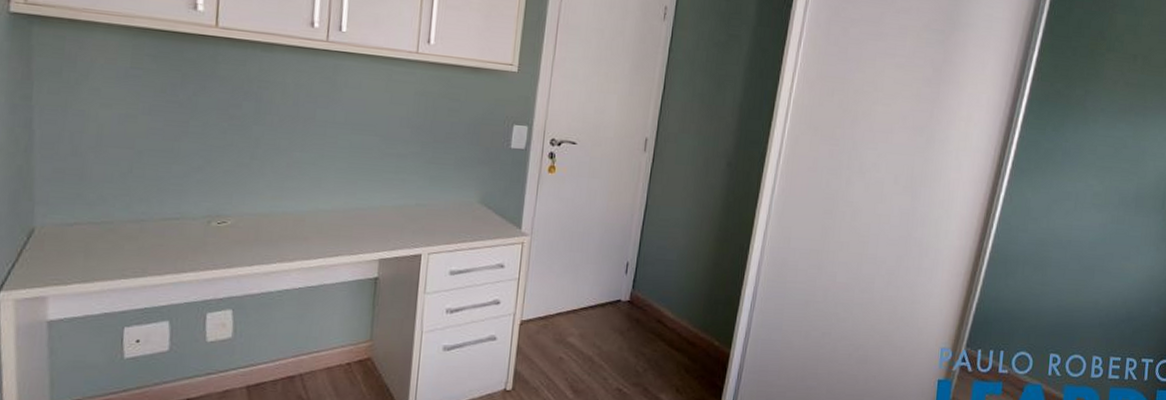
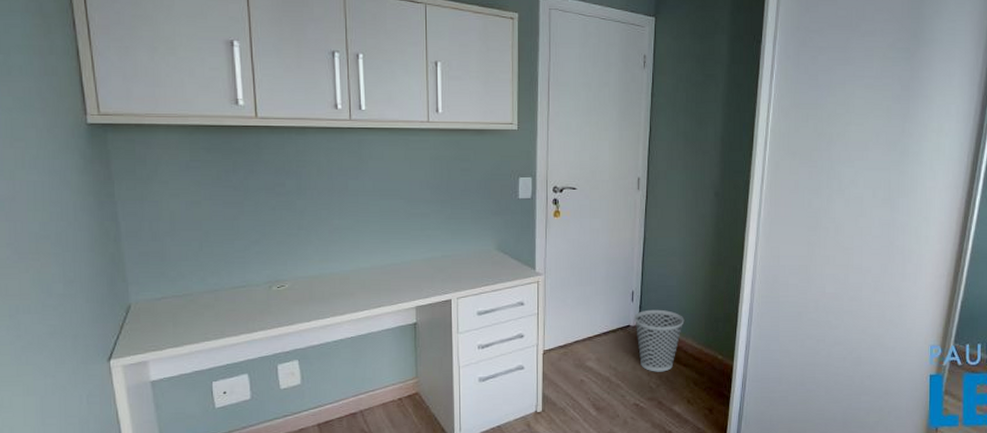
wastebasket: none [626,284,682,355] -> present [634,309,685,372]

